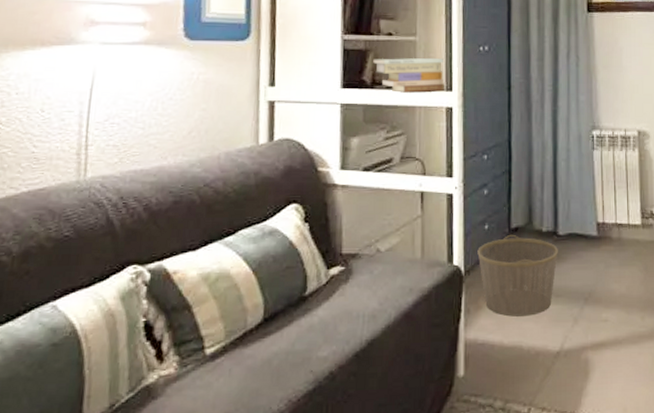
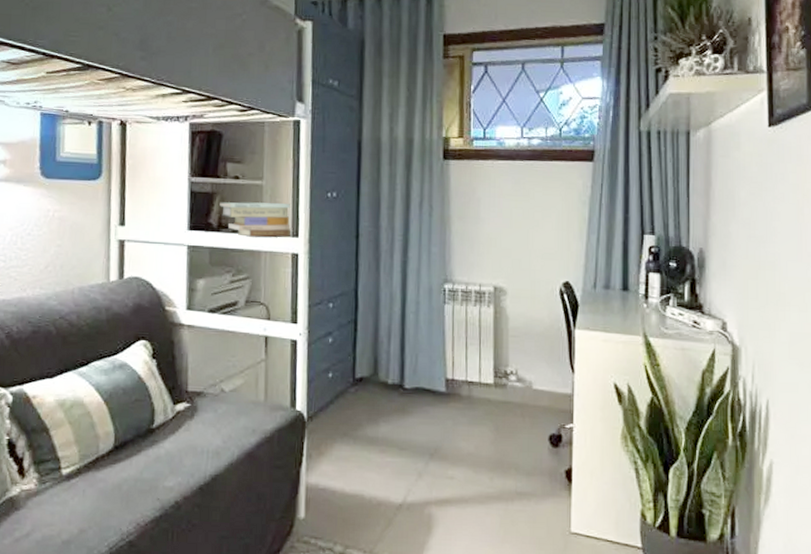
basket: present [477,234,558,317] -> none [320,384,404,466]

